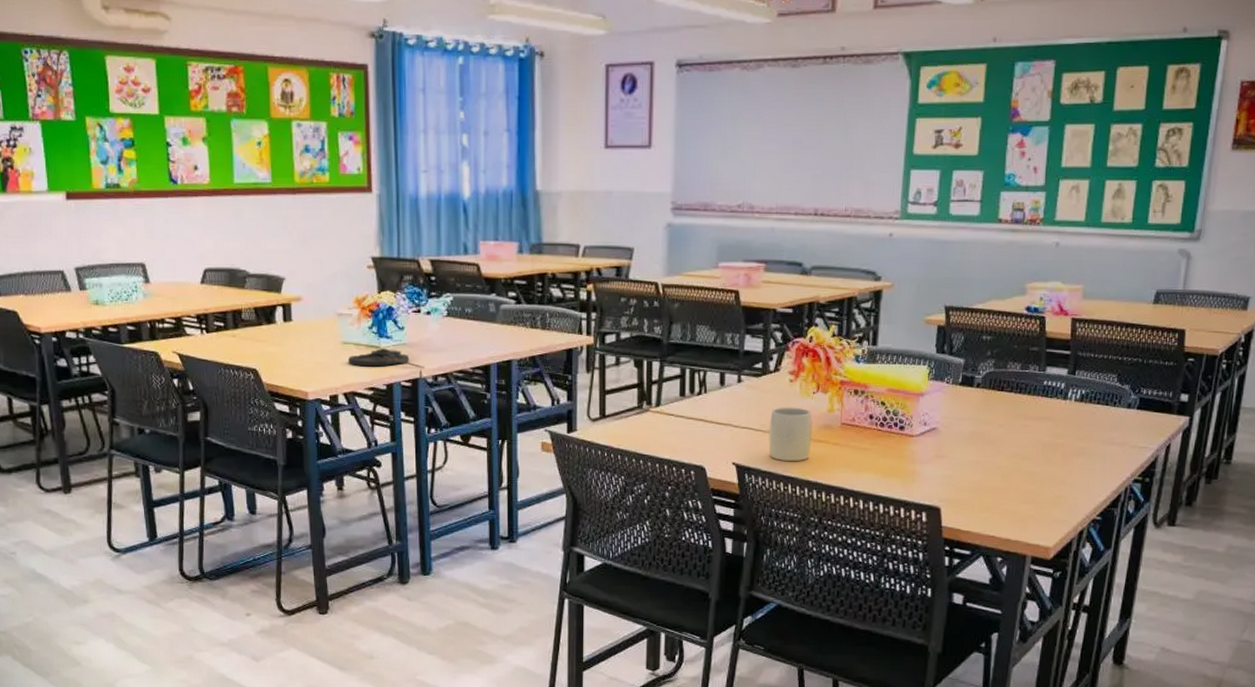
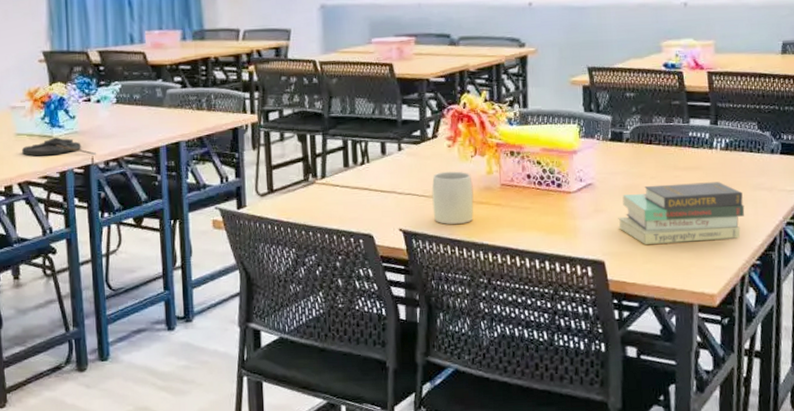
books: none [959,433,1092,494] -> present [618,182,745,244]

